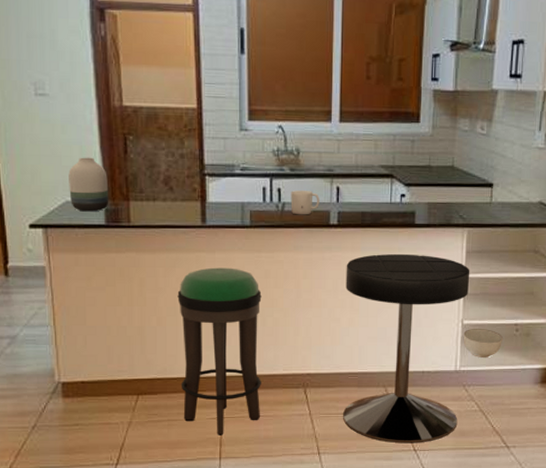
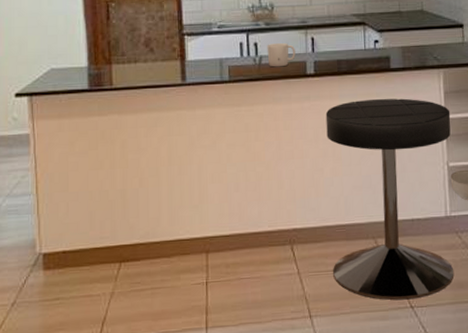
vase: present [68,157,109,212] -> none [54,25,92,78]
bar stool: present [177,267,262,435] -> none [159,123,247,302]

